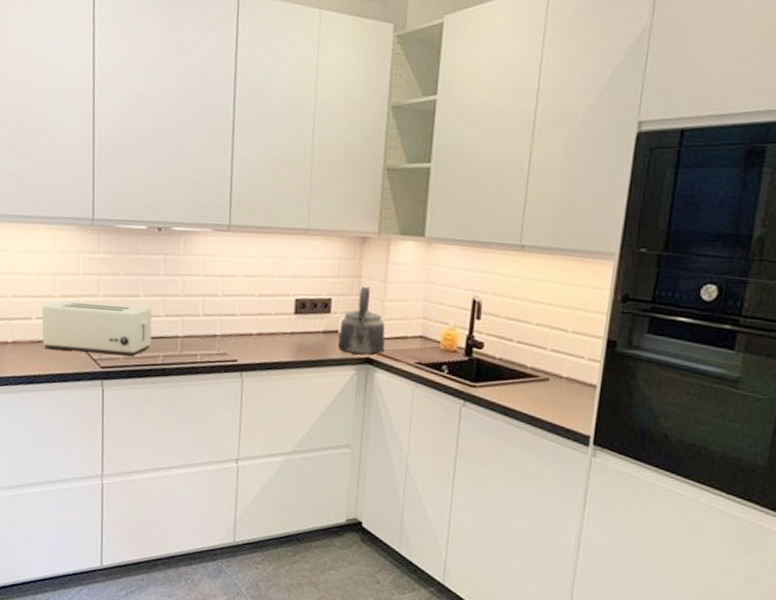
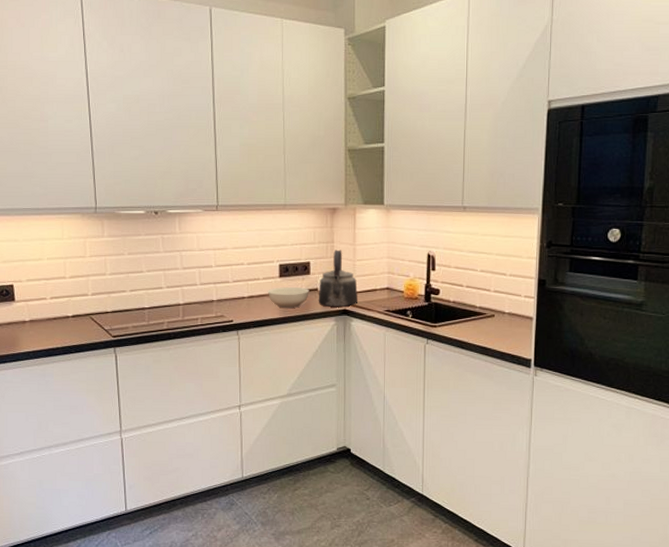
toaster: present [41,300,152,357] -> none [55,280,157,325]
bowl: none [279,325,328,351] -> present [267,287,309,309]

